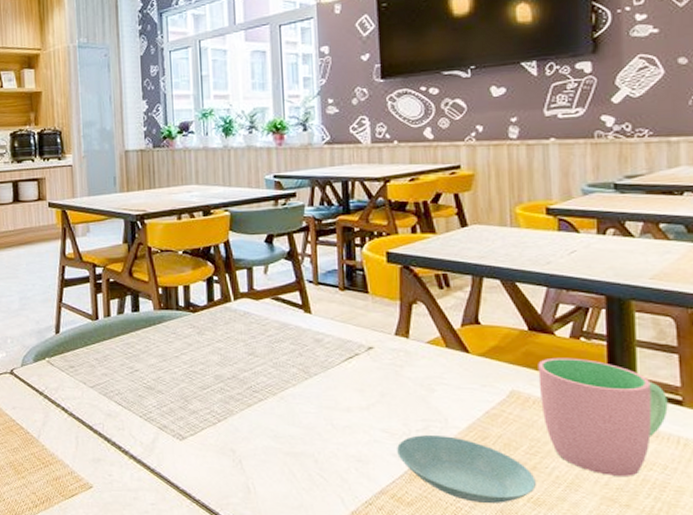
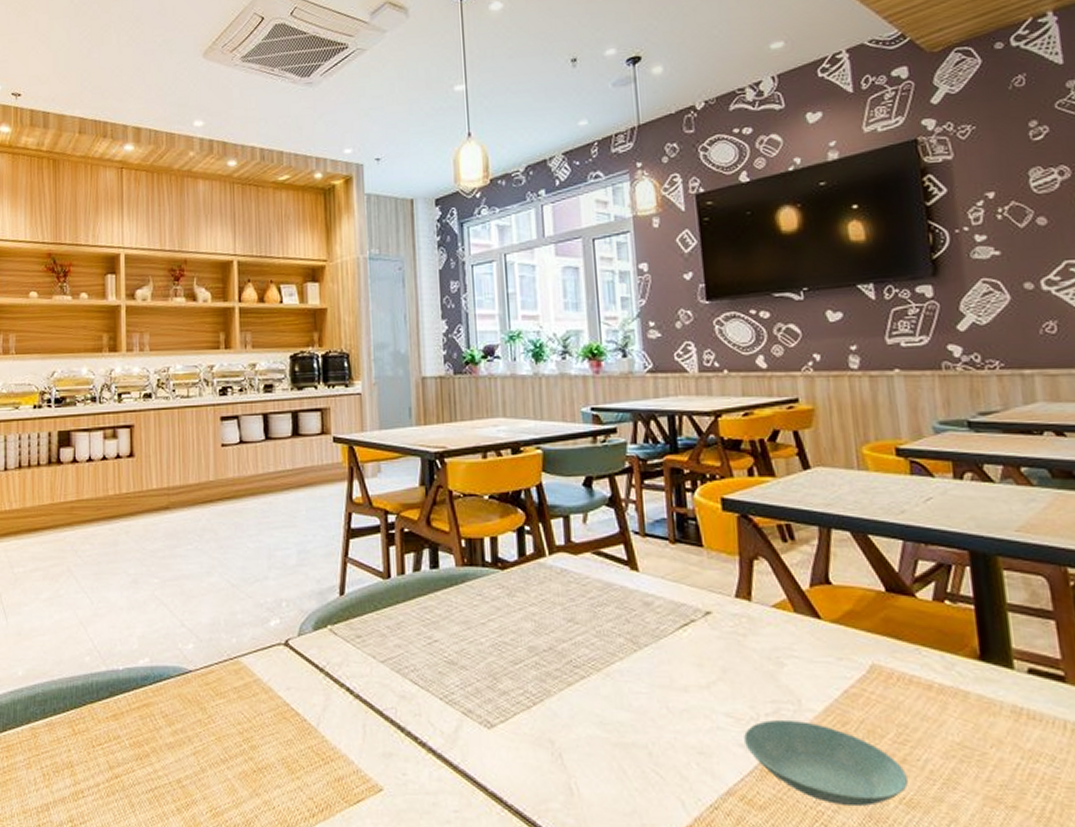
cup: present [538,357,668,476] -> none [899,624,1050,770]

